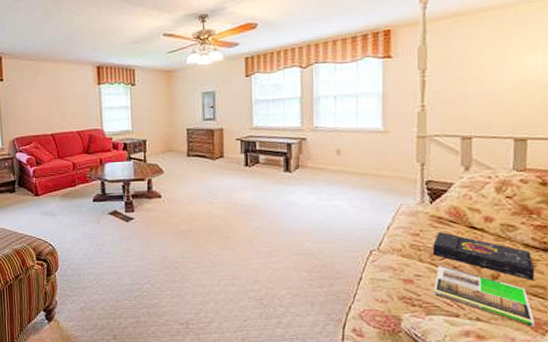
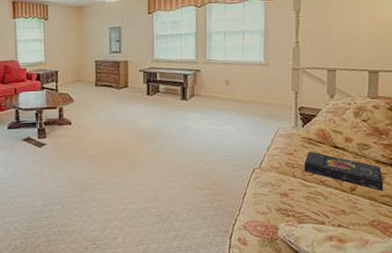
magazine: present [433,265,535,328] -> none [304,180,383,231]

